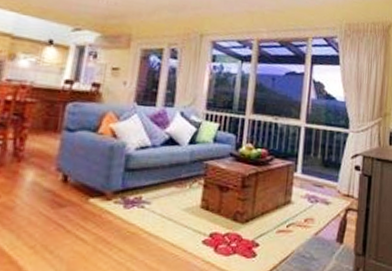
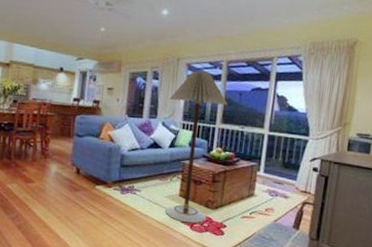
floor lamp: none [182,50,260,244] -> present [165,71,228,224]

